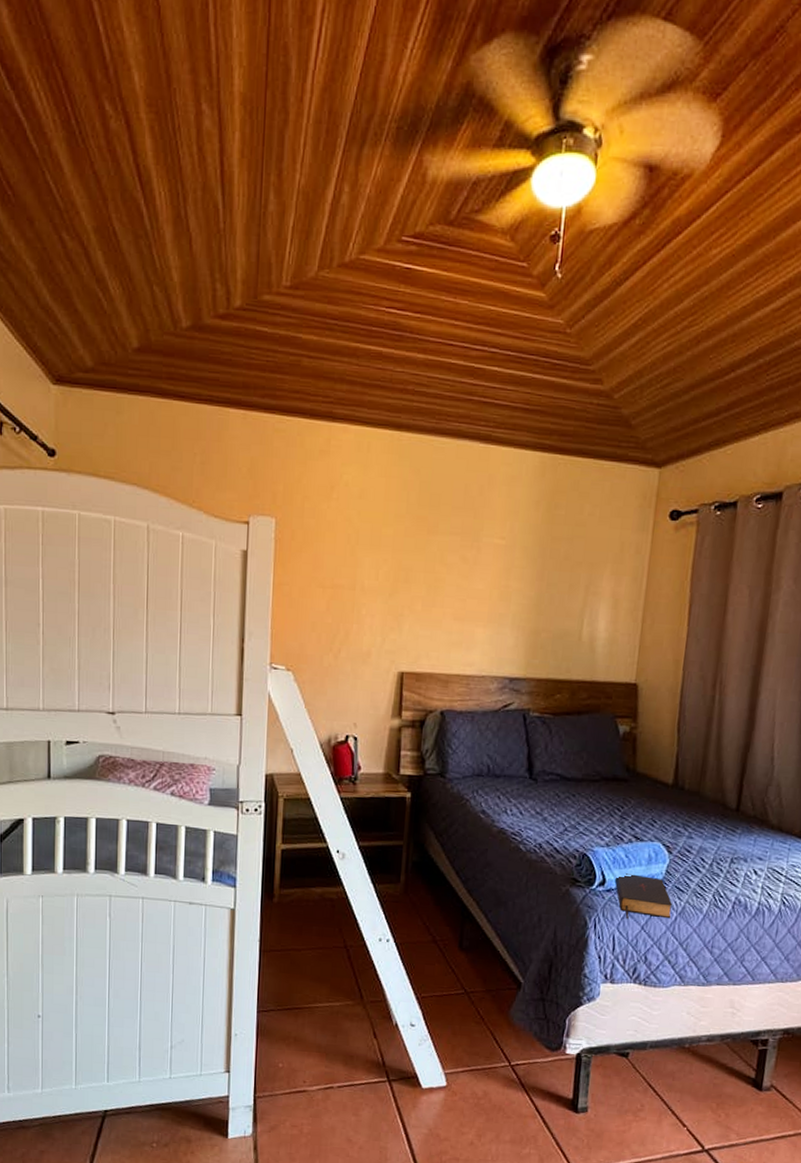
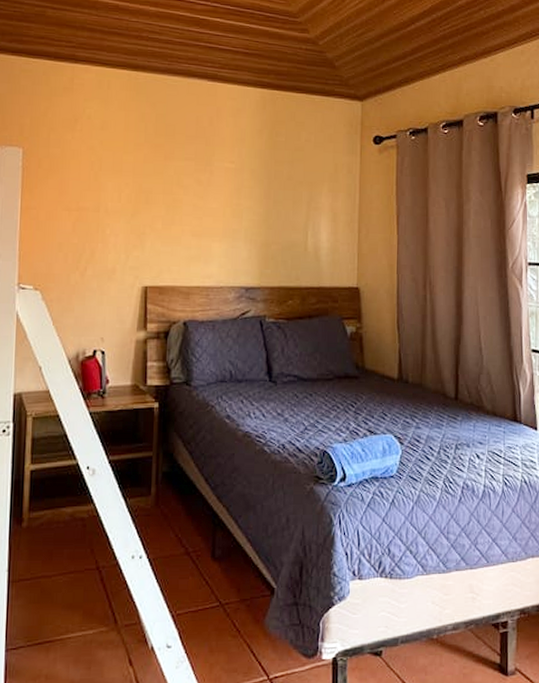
bible: present [615,873,673,920] -> none [354,467,409,513]

